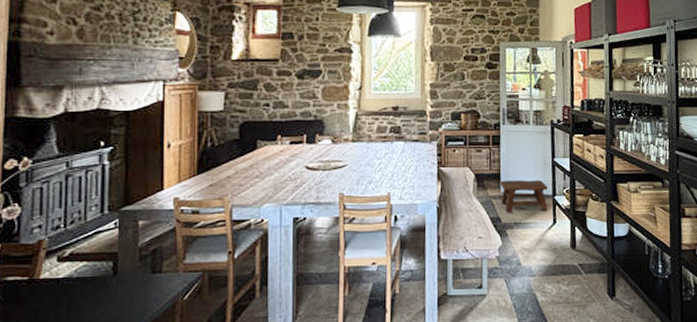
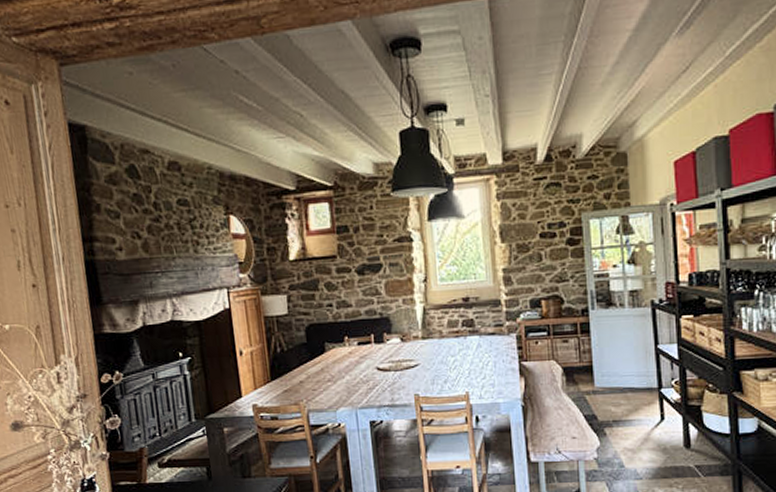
stool: present [500,180,548,213] -> none [593,371,653,410]

